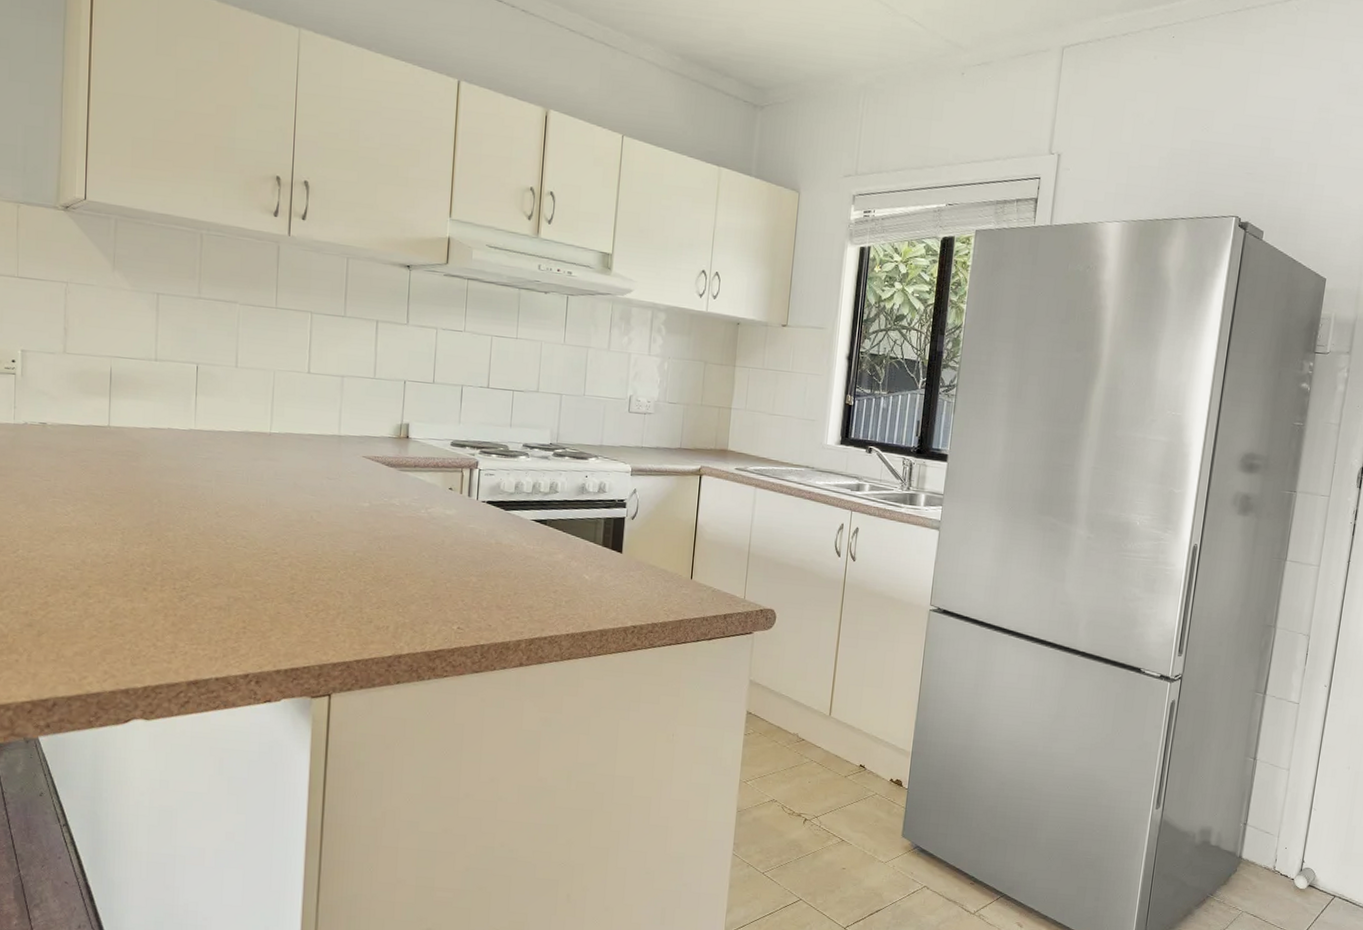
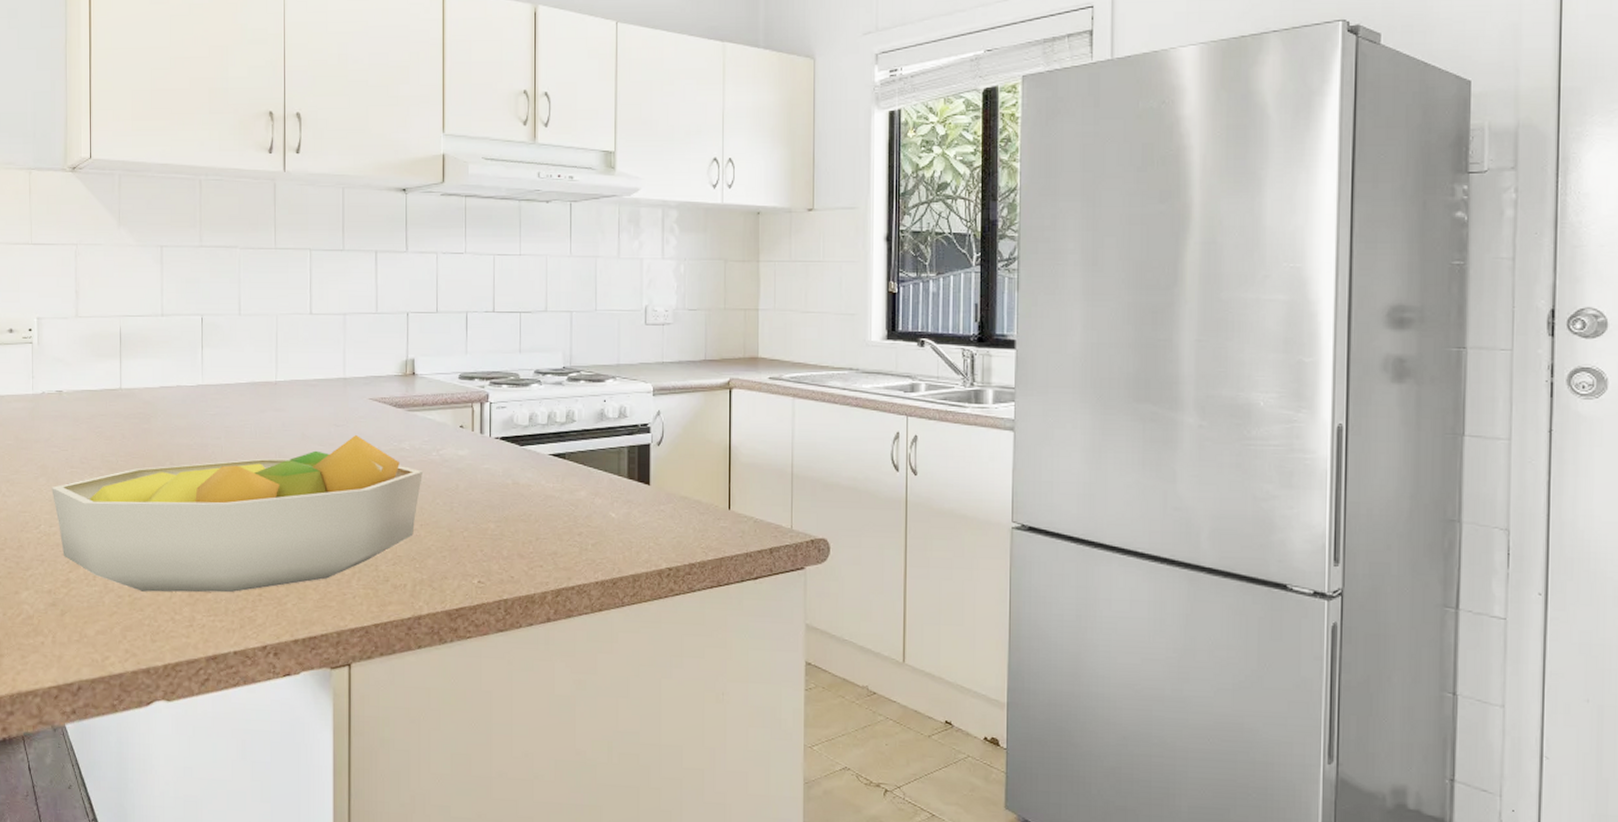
fruit bowl: none [31,489,411,624] -> present [51,435,422,593]

